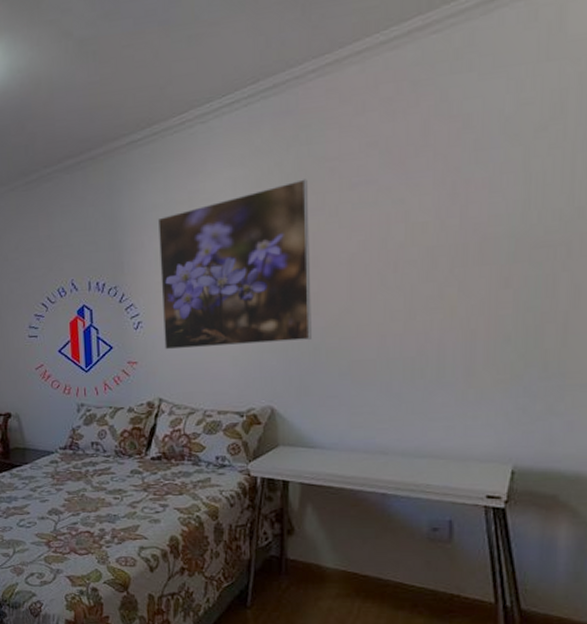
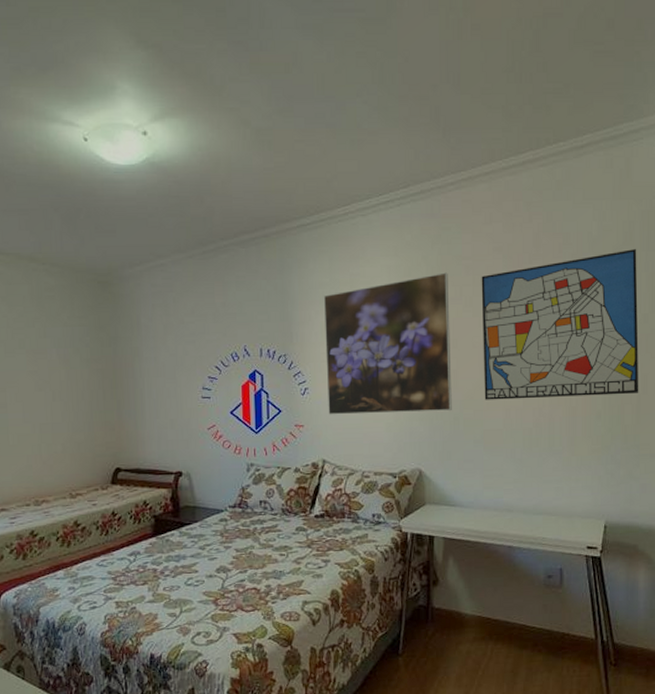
wall art: none [350,124,571,326] -> present [481,249,639,400]

